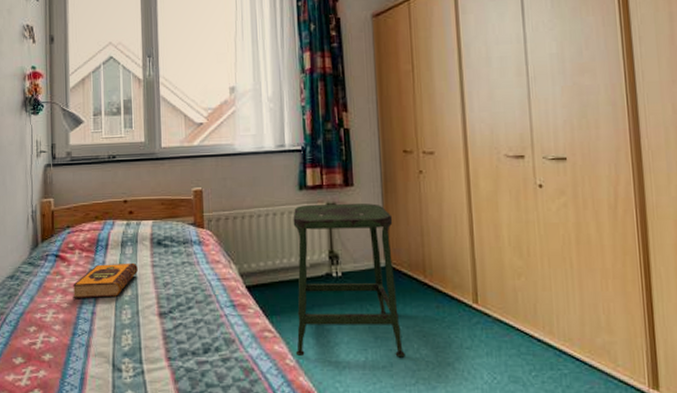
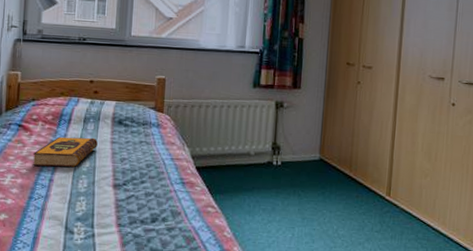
stool: present [293,203,405,358] -> none [233,101,330,236]

